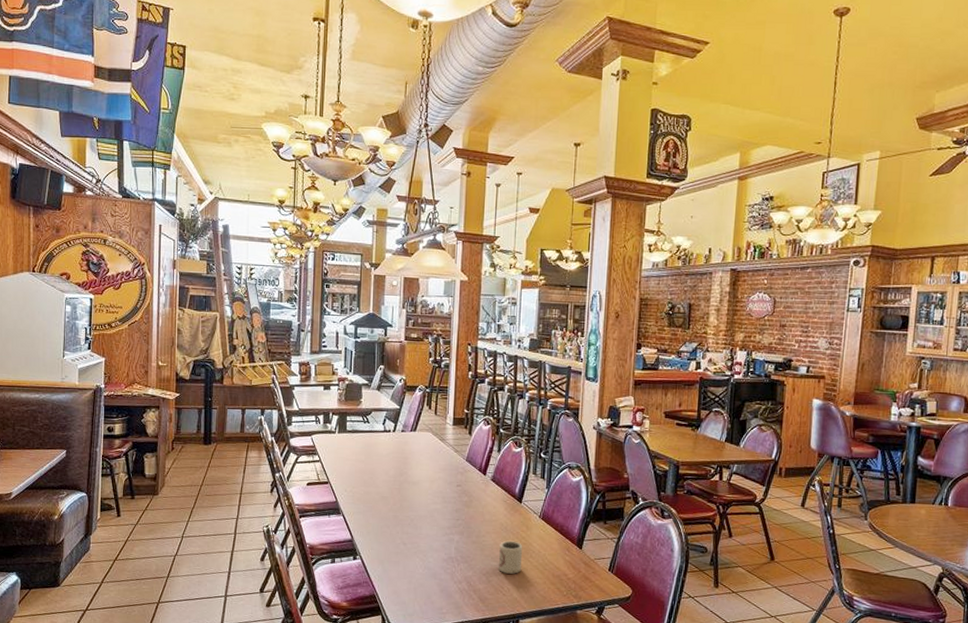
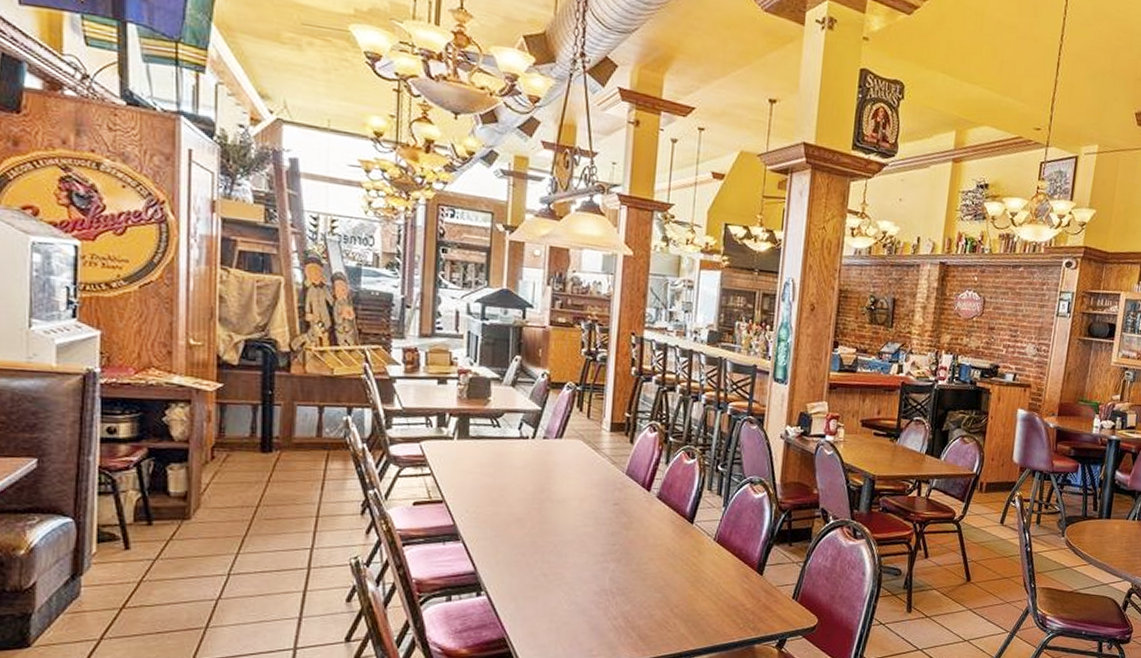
cup: present [499,540,523,574] -> none [663,568,694,606]

